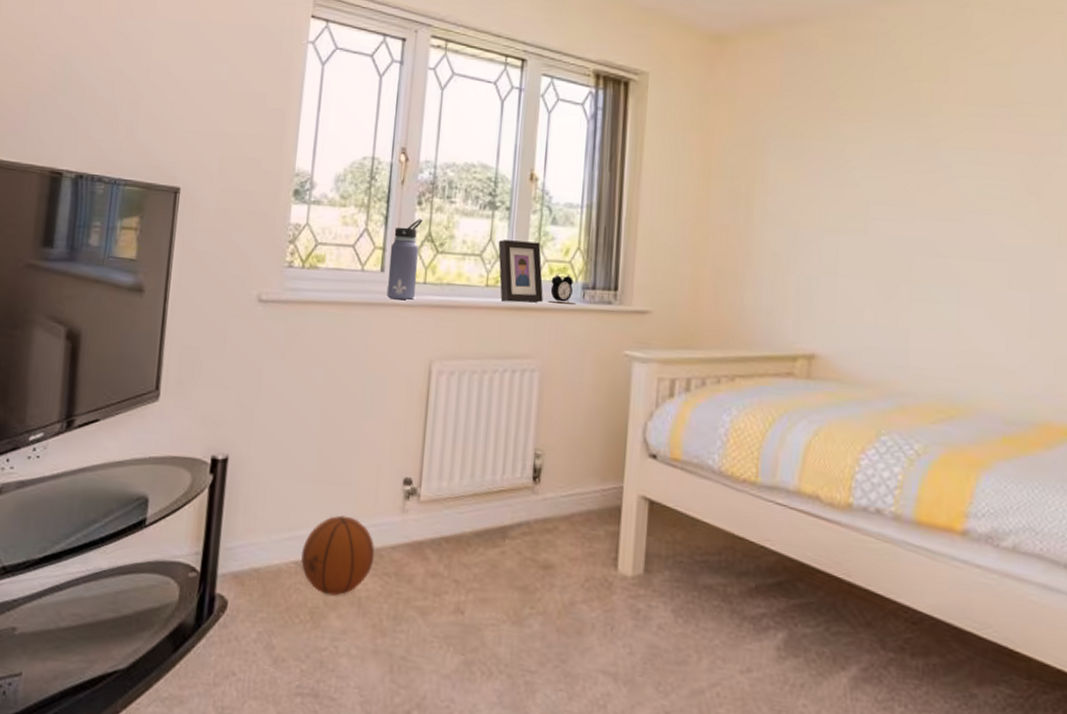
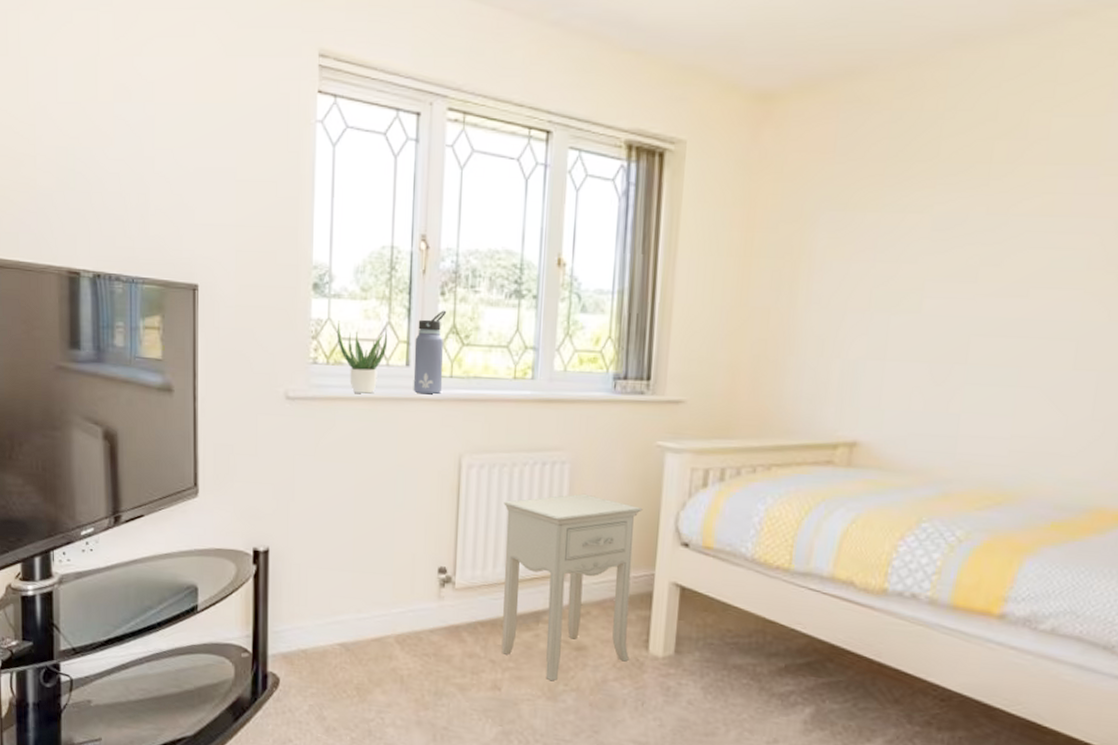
basketball: present [301,515,375,596] -> none [344,602,414,674]
potted plant: none [314,226,365,298] -> present [337,320,388,394]
nightstand: none [466,402,611,604] -> present [501,493,643,681]
picture frame: present [498,240,543,303] -> none [525,330,573,395]
alarm clock: present [548,273,577,306] -> none [578,363,608,397]

